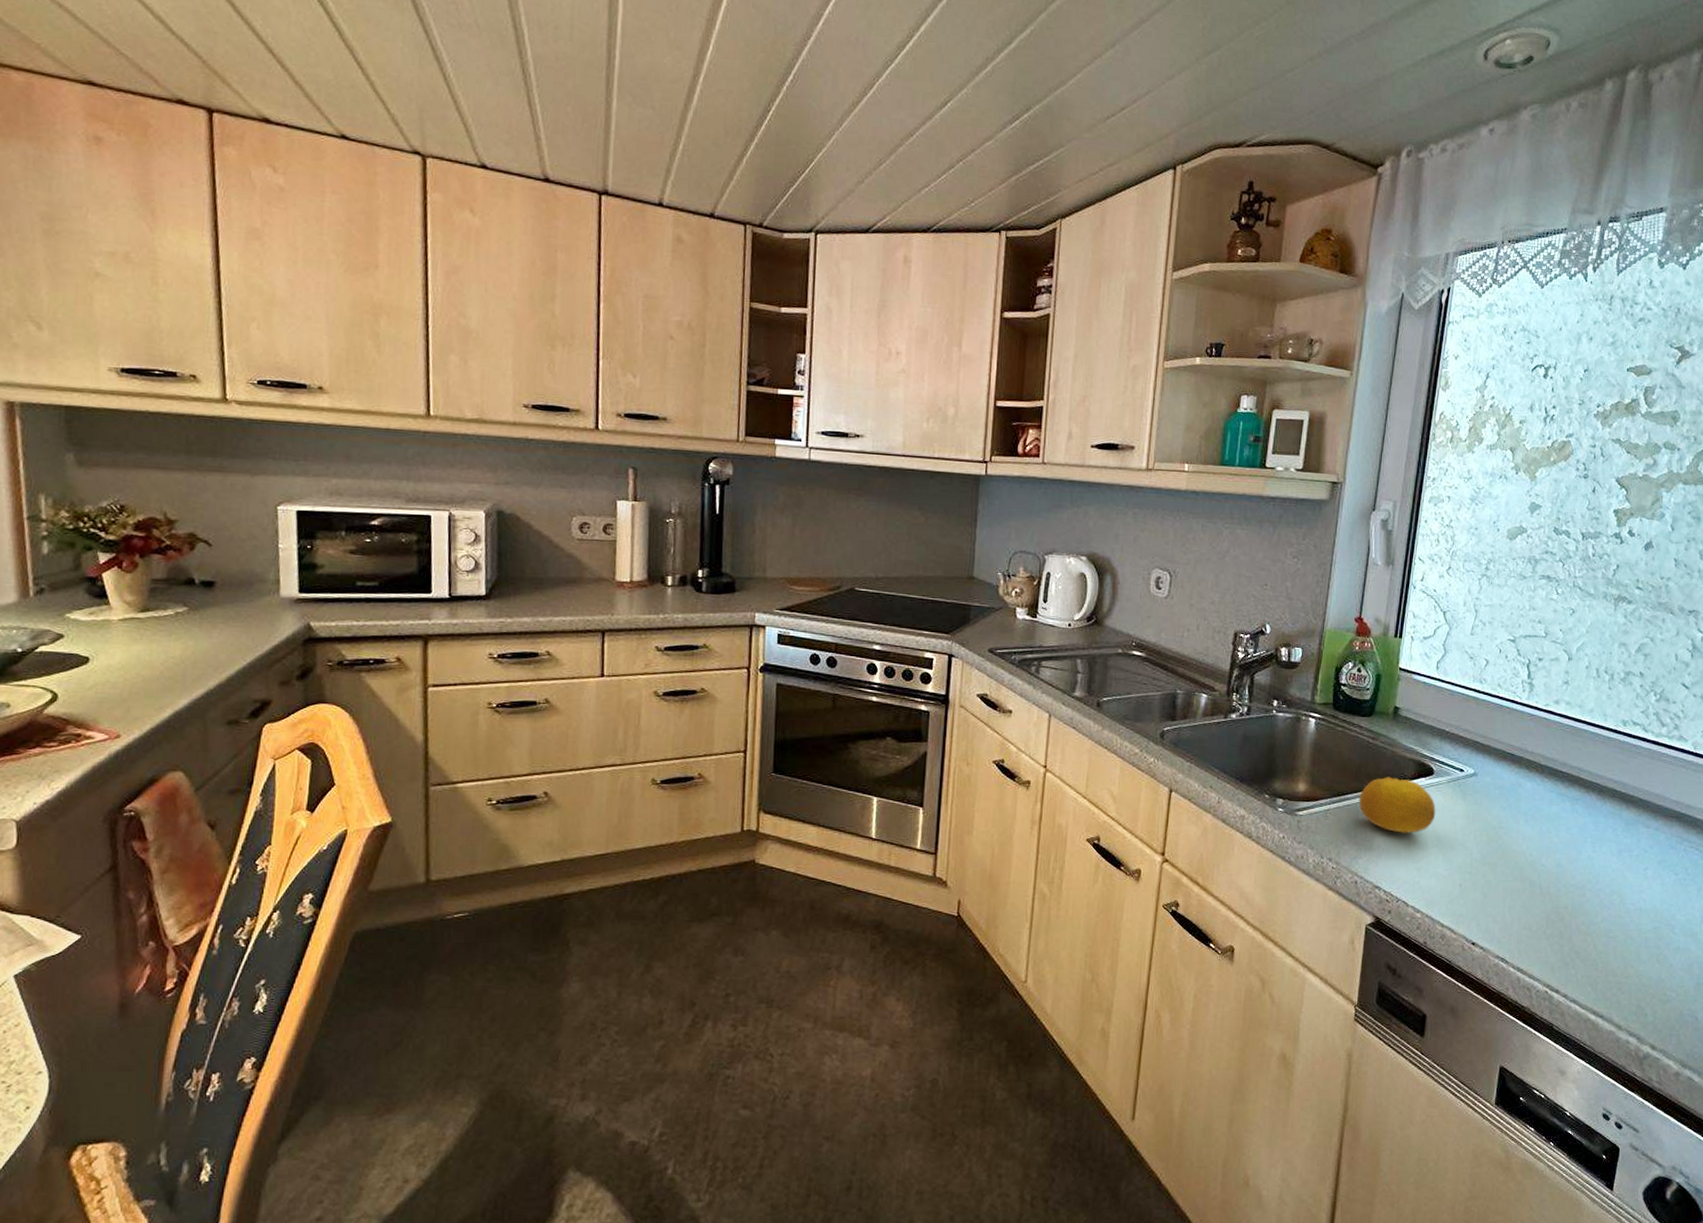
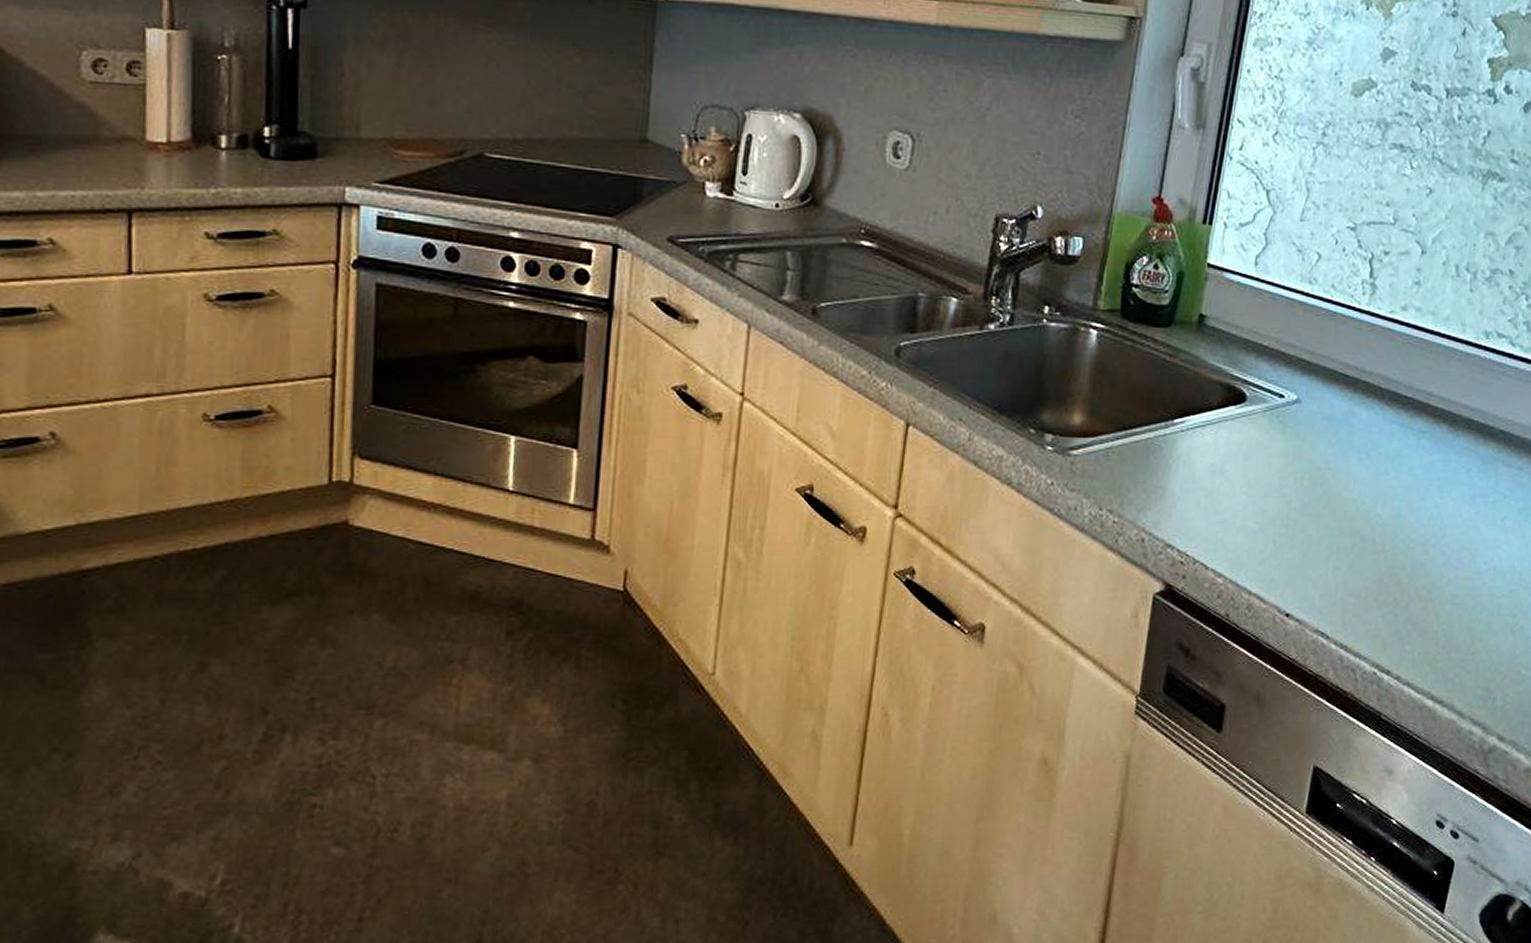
fruit: present [1358,777,1436,834] -> none [1149,404,1247,477]

